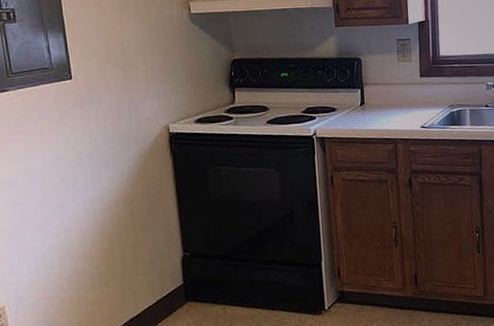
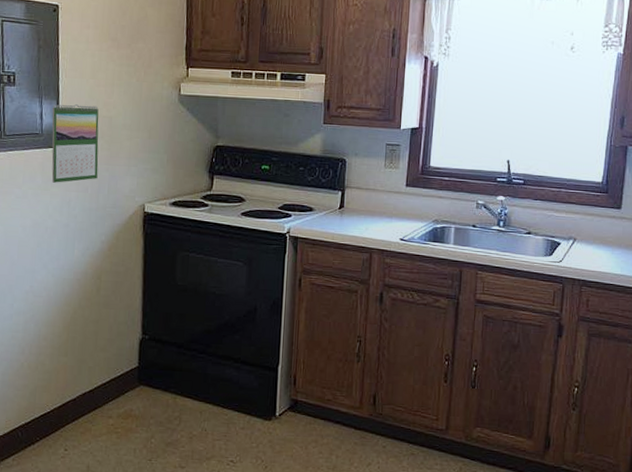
calendar: none [59,33,117,115] -> present [51,104,99,183]

